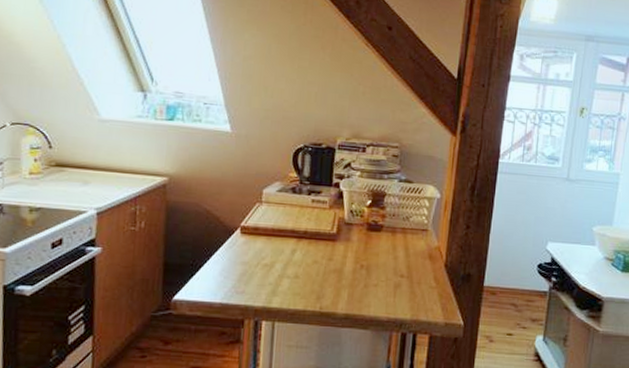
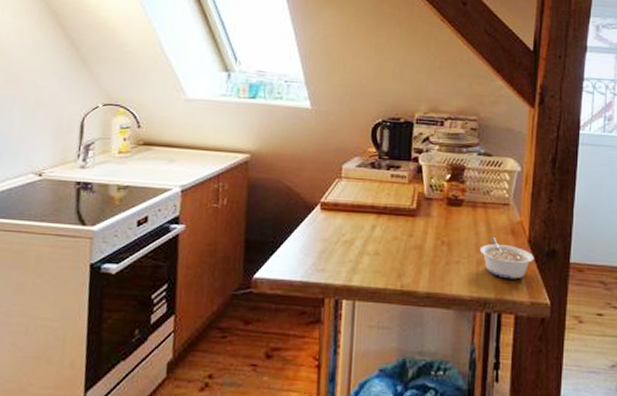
legume: none [397,262,450,302] -> present [479,237,534,279]

